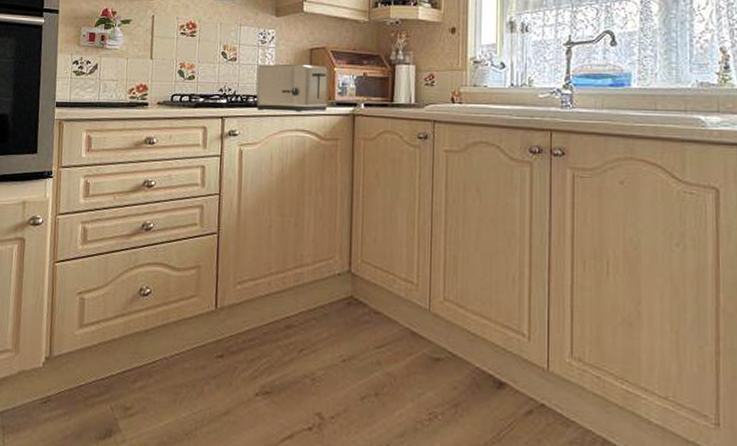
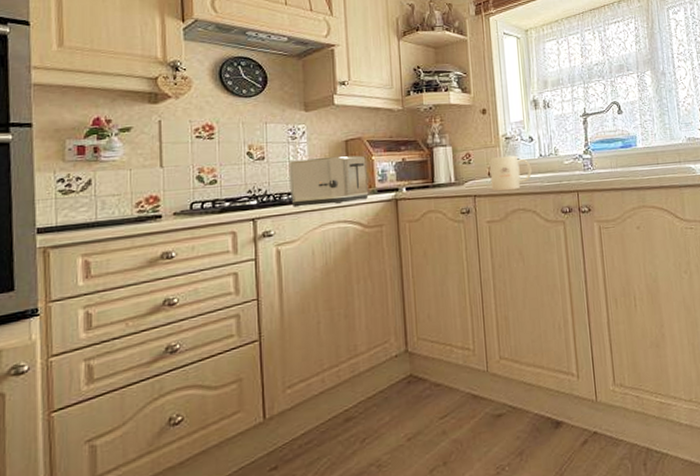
mug: none [452,81,500,120] -> present [489,155,532,192]

